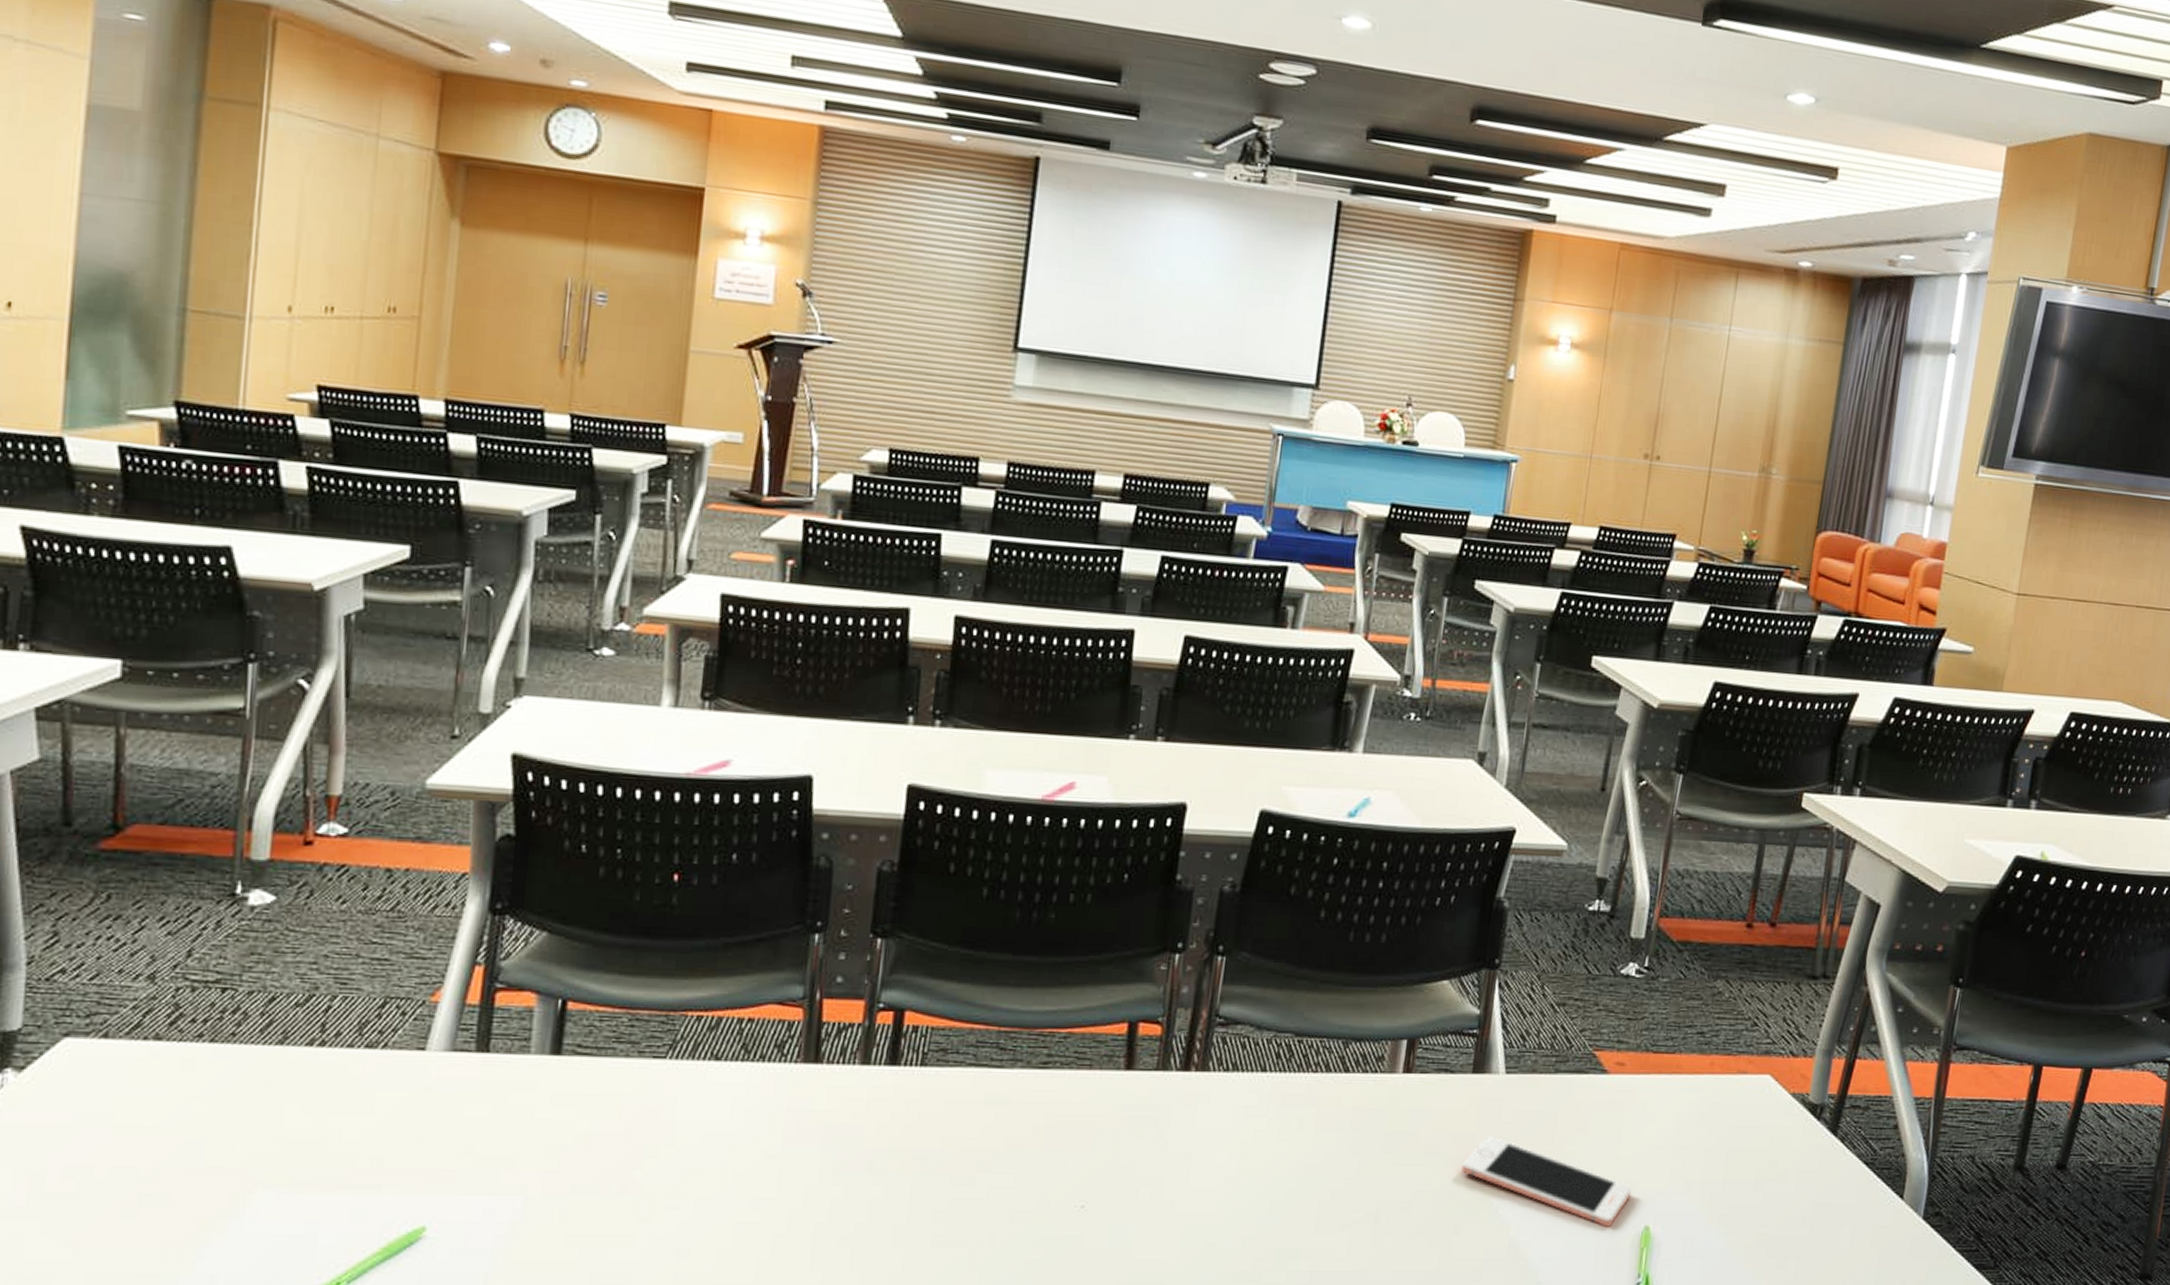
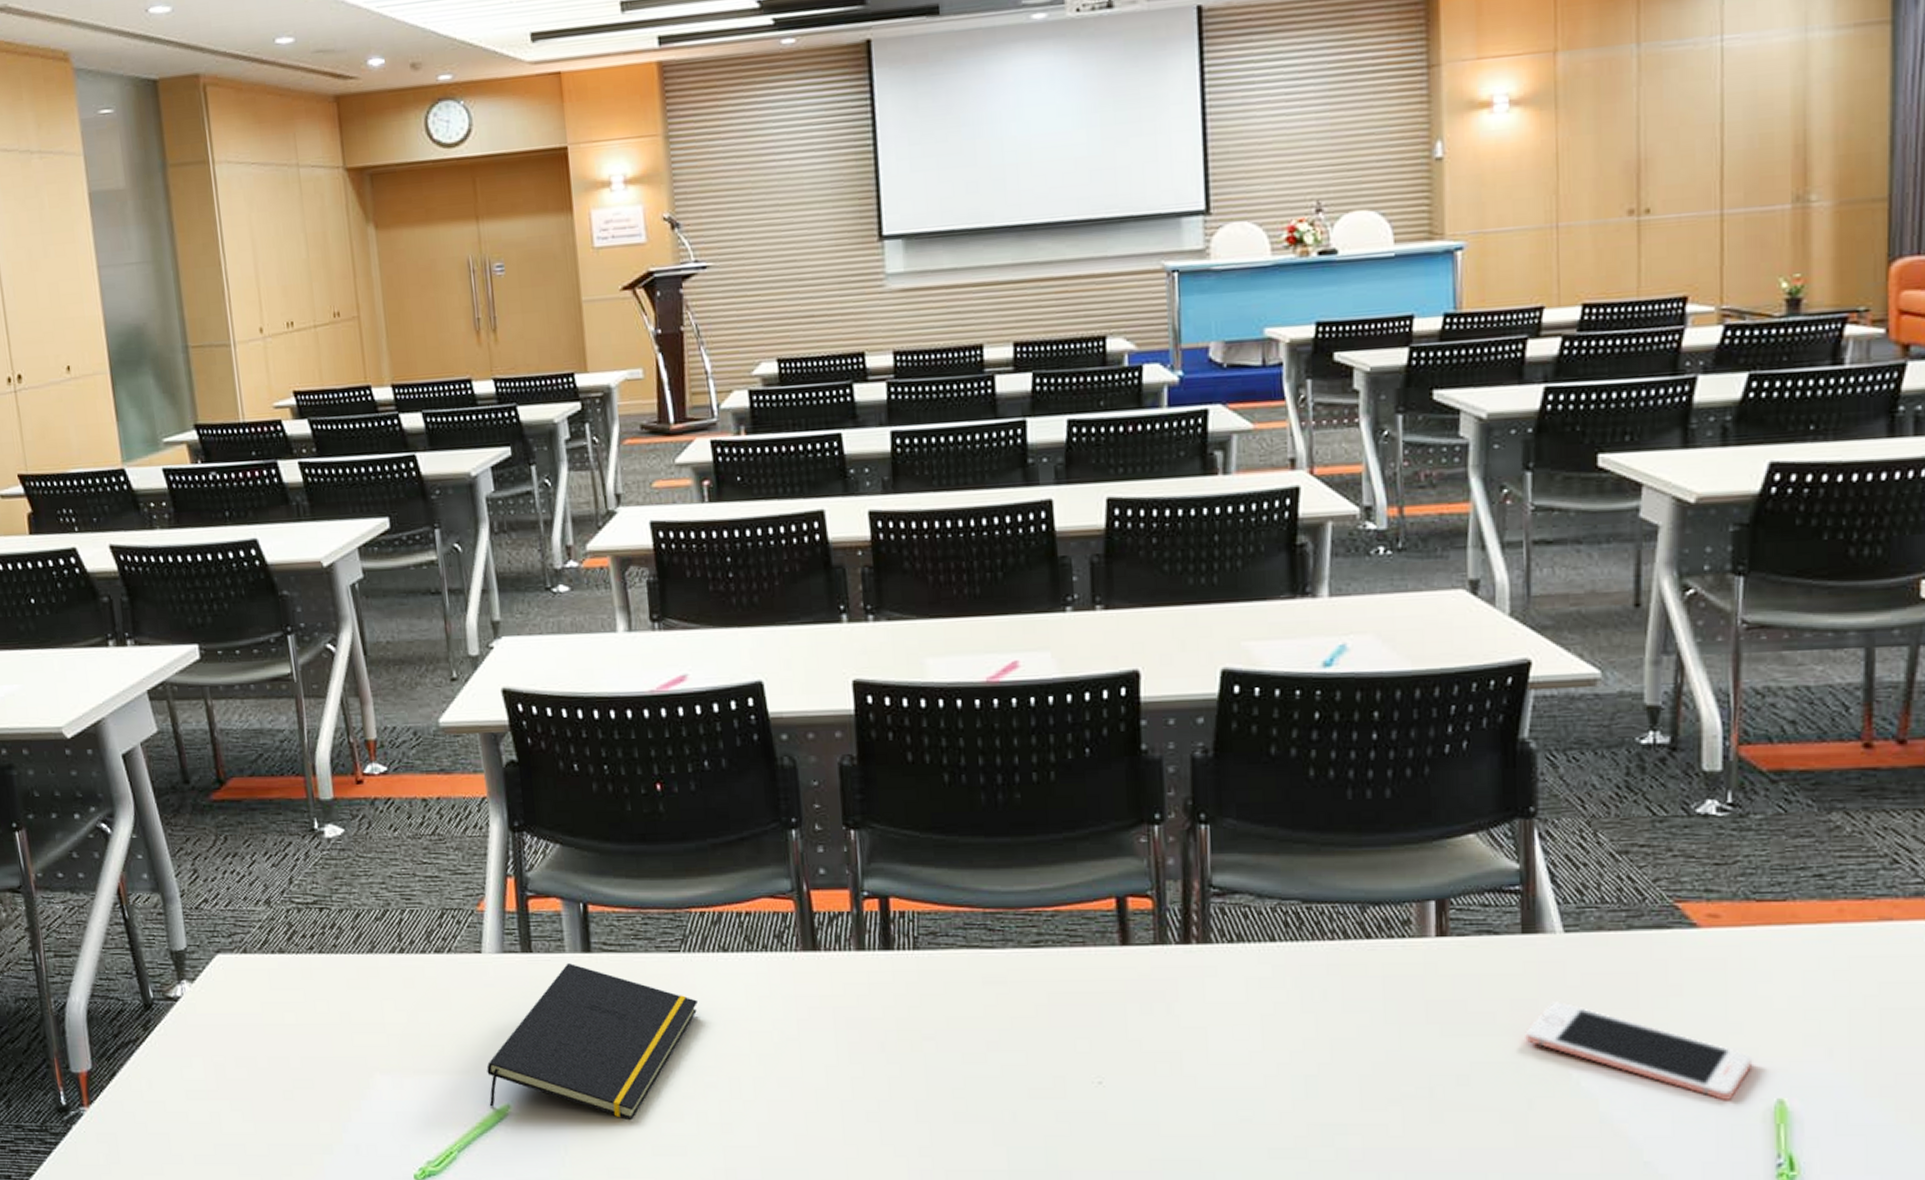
notepad: none [399,1066,676,1244] -> present [486,963,698,1120]

